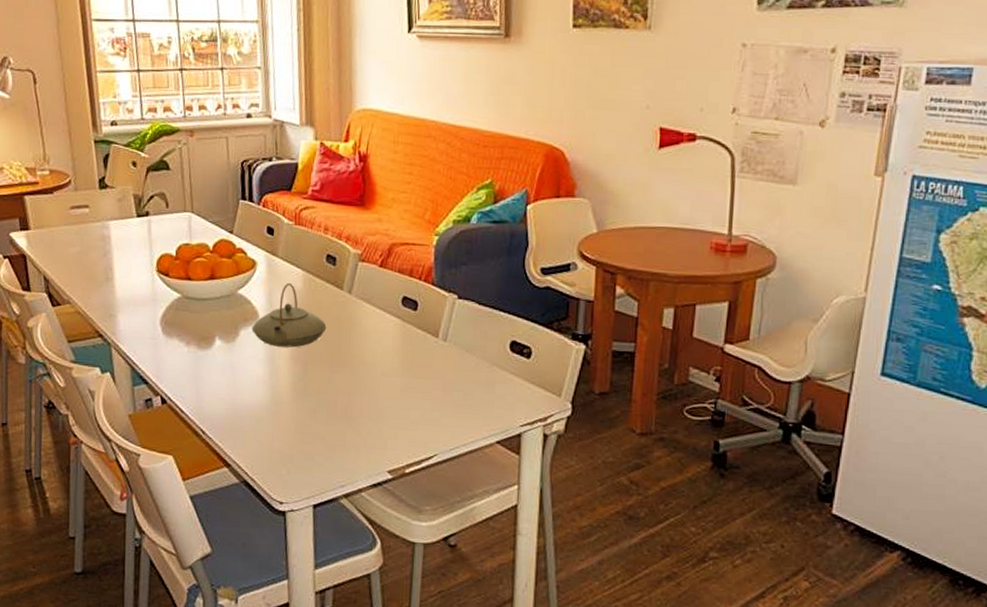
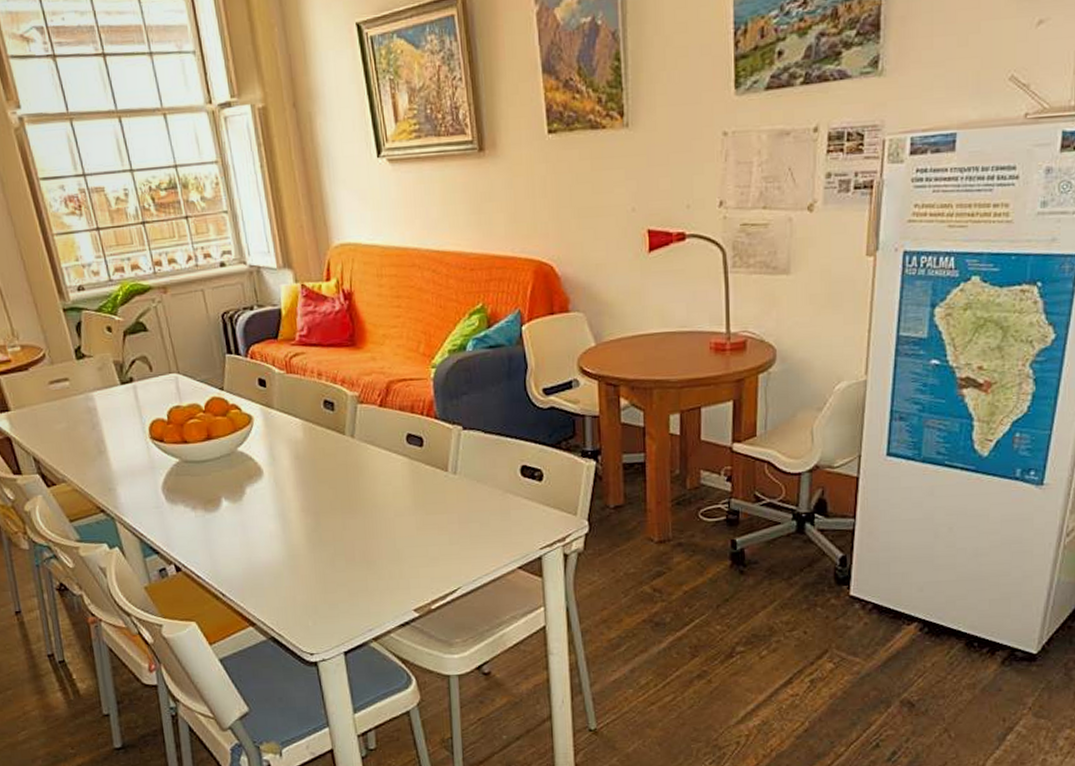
teapot: present [251,282,327,348] -> none [257,433,334,500]

